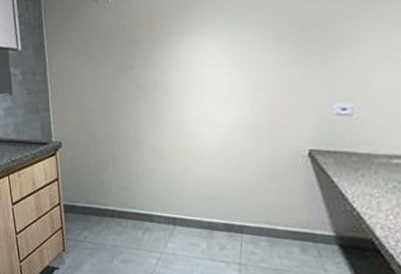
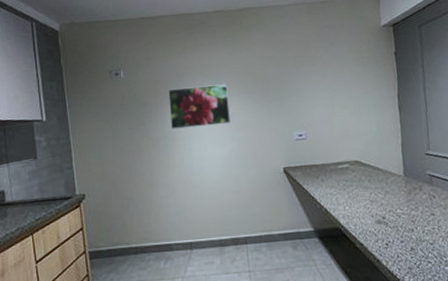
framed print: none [165,22,249,80] -> present [168,84,231,129]

